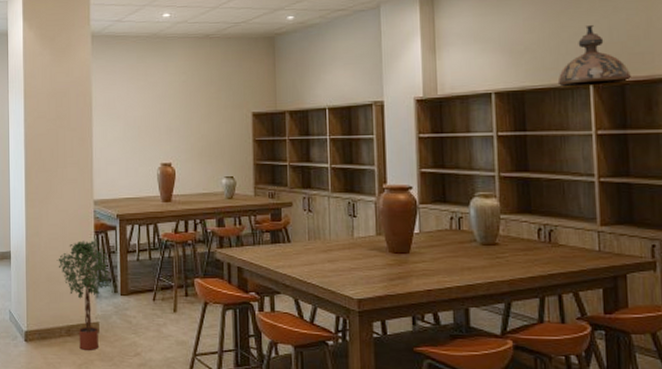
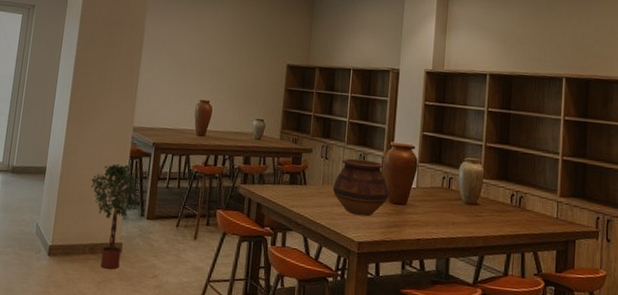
ceramic pot: none [321,208,388,270] -> present [333,158,390,216]
pottery vessel: present [557,25,631,87] -> none [539,28,594,80]

